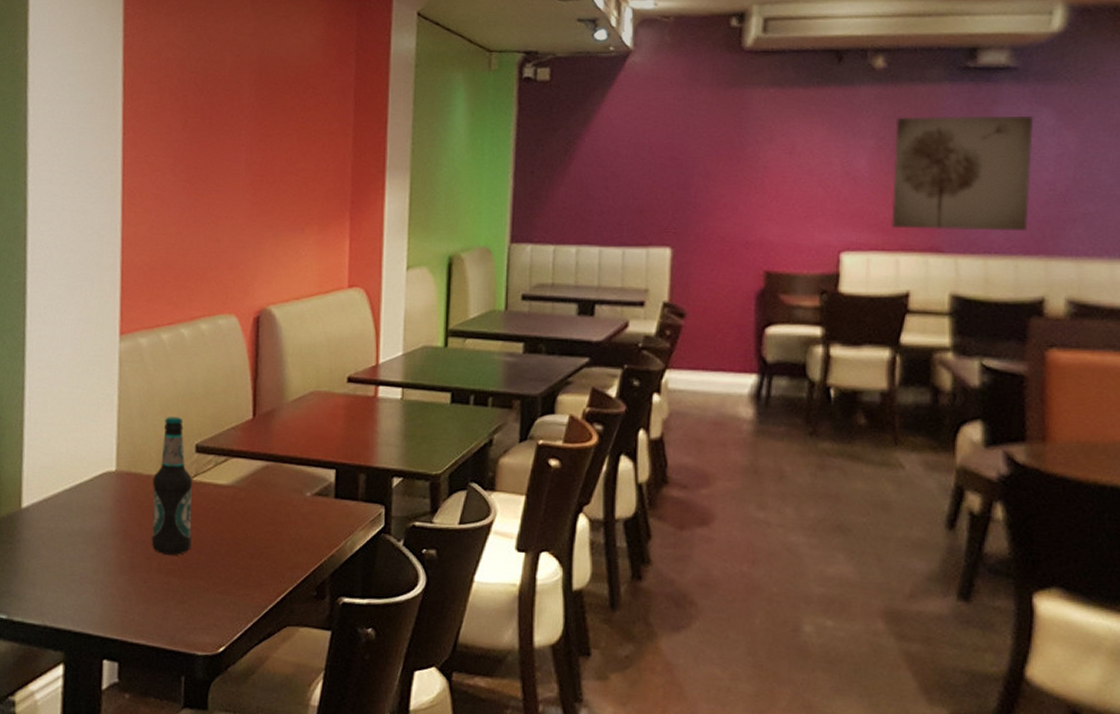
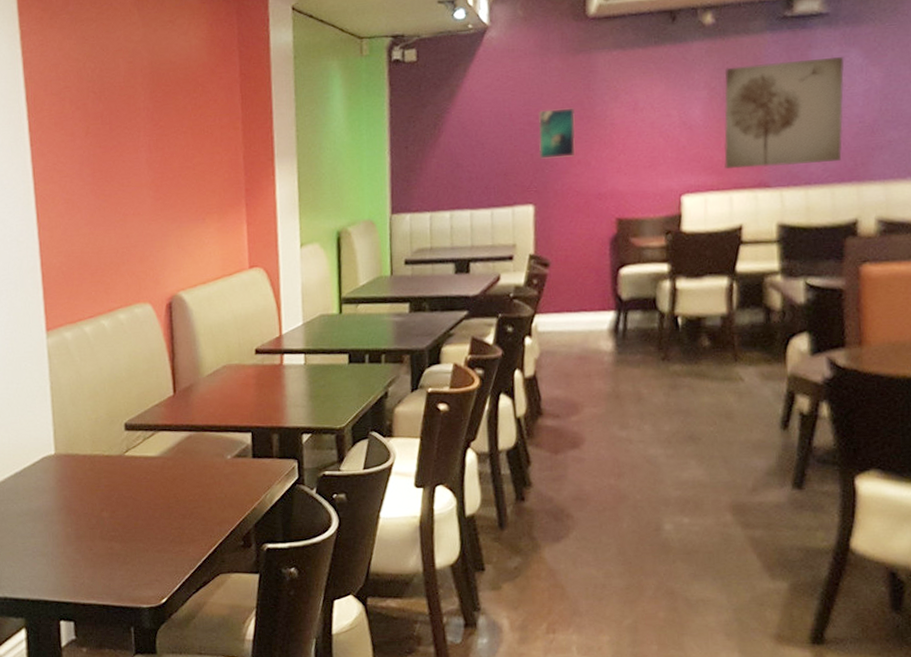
bottle: present [151,417,193,555] -> none [89,400,129,523]
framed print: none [680,145,724,199] -> present [538,107,576,159]

